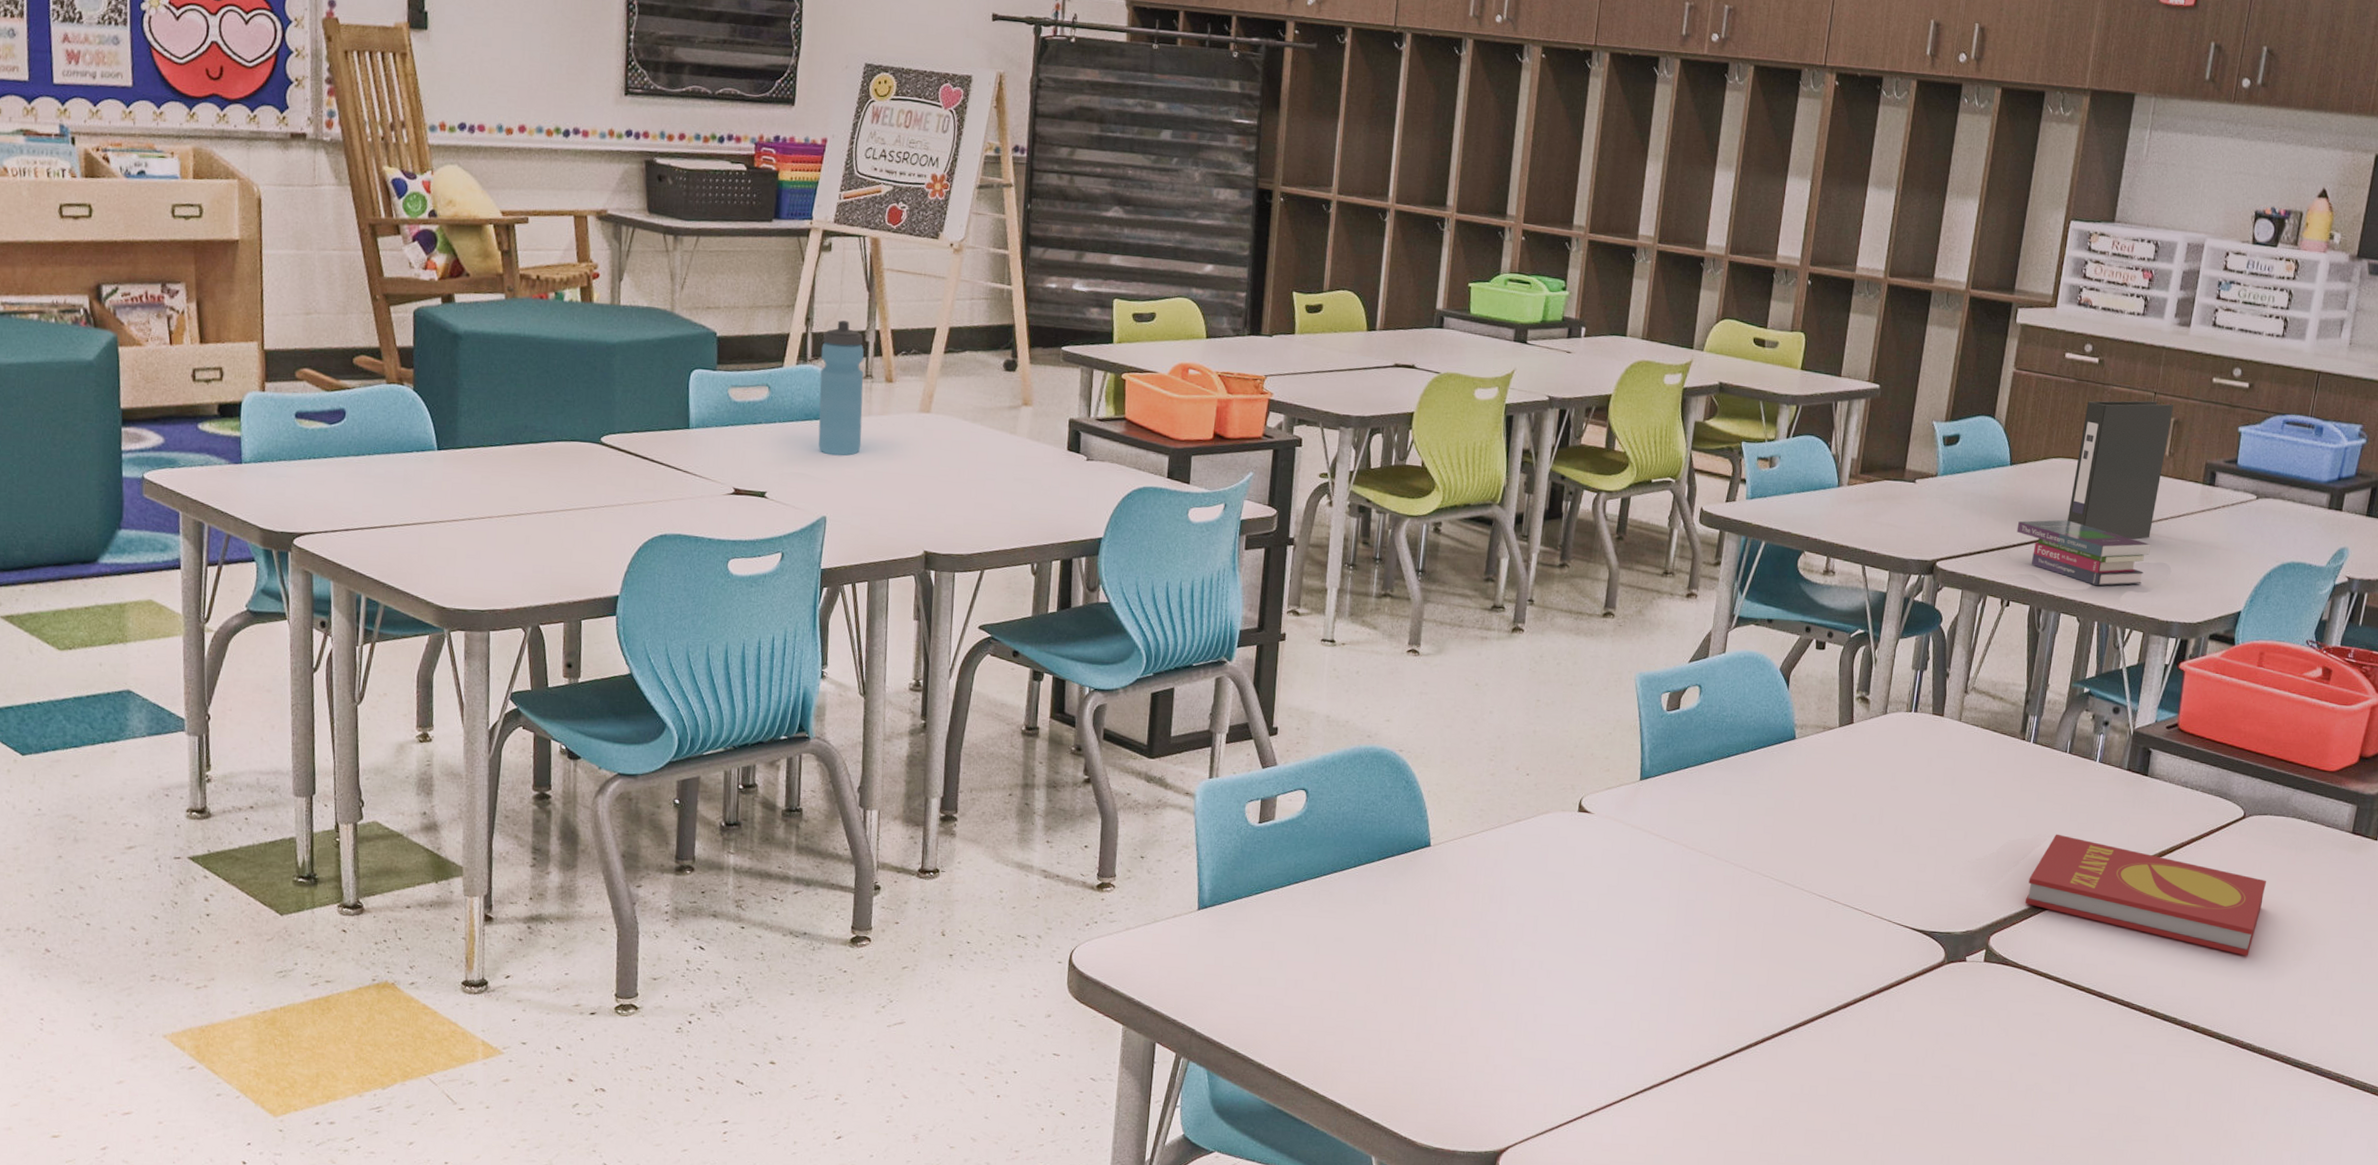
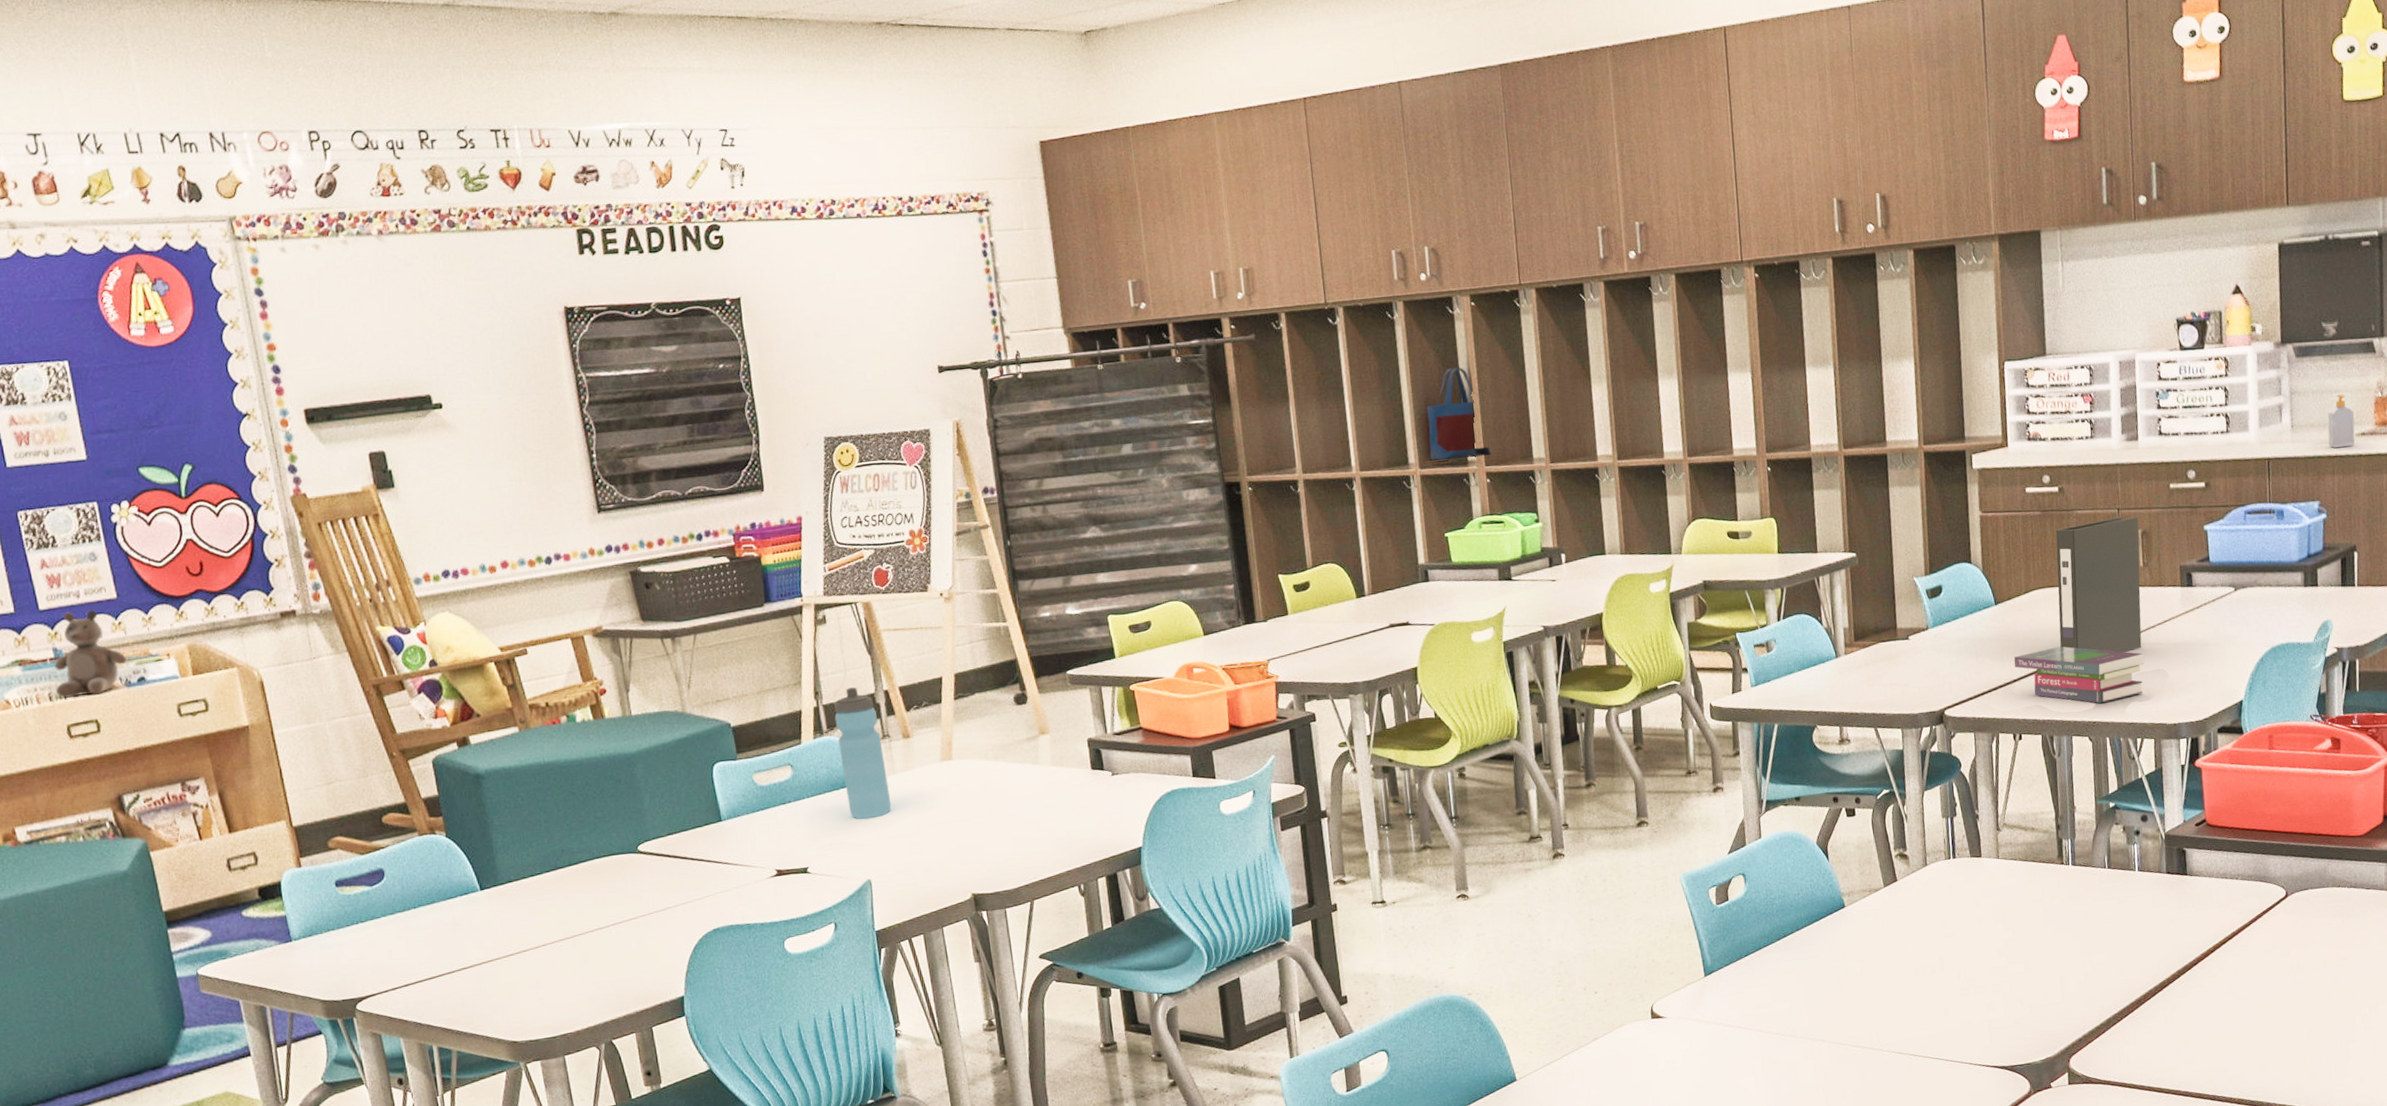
stuffed animal: none [54,91,131,180] -> present [54,609,127,698]
tote bag: none [1469,117,1533,213] -> present [1427,367,1492,461]
book: present [2024,834,2266,956] -> none [2095,947,2322,1029]

